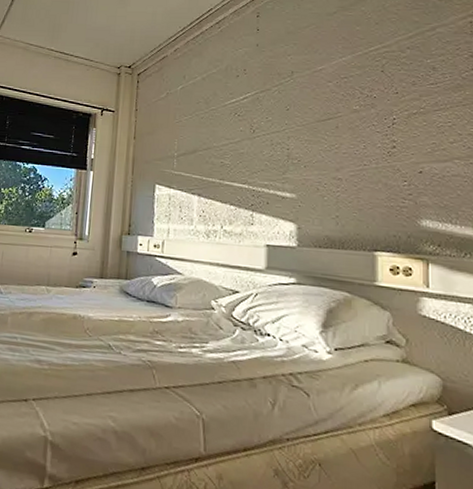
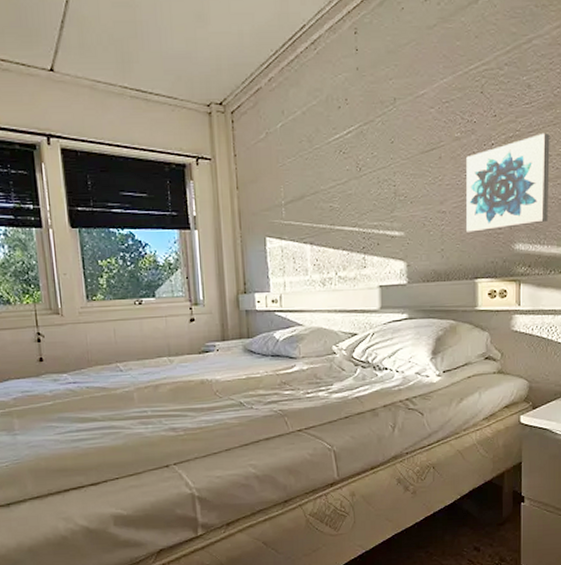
wall art: none [365,112,461,203] -> present [466,132,550,232]

